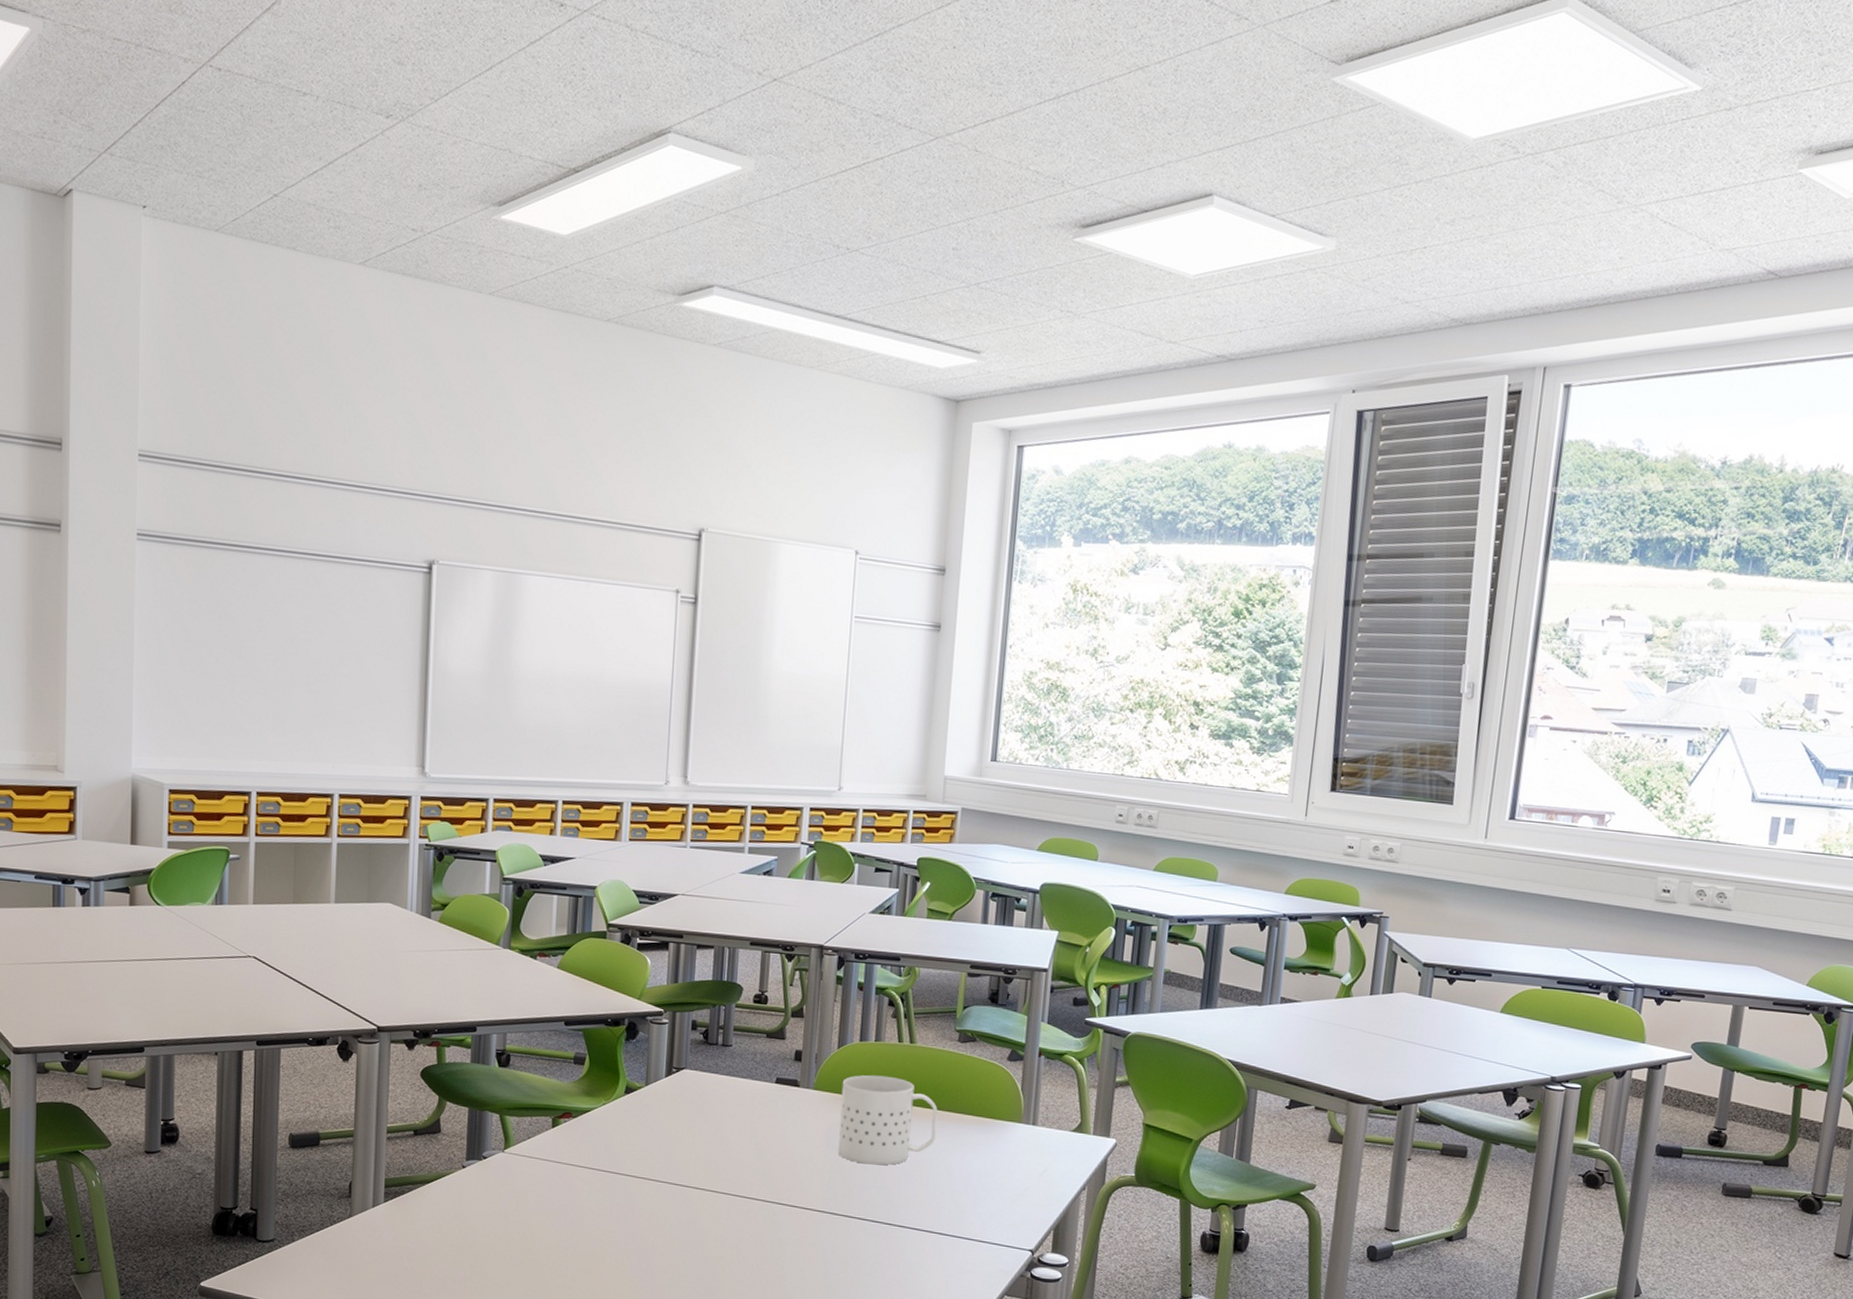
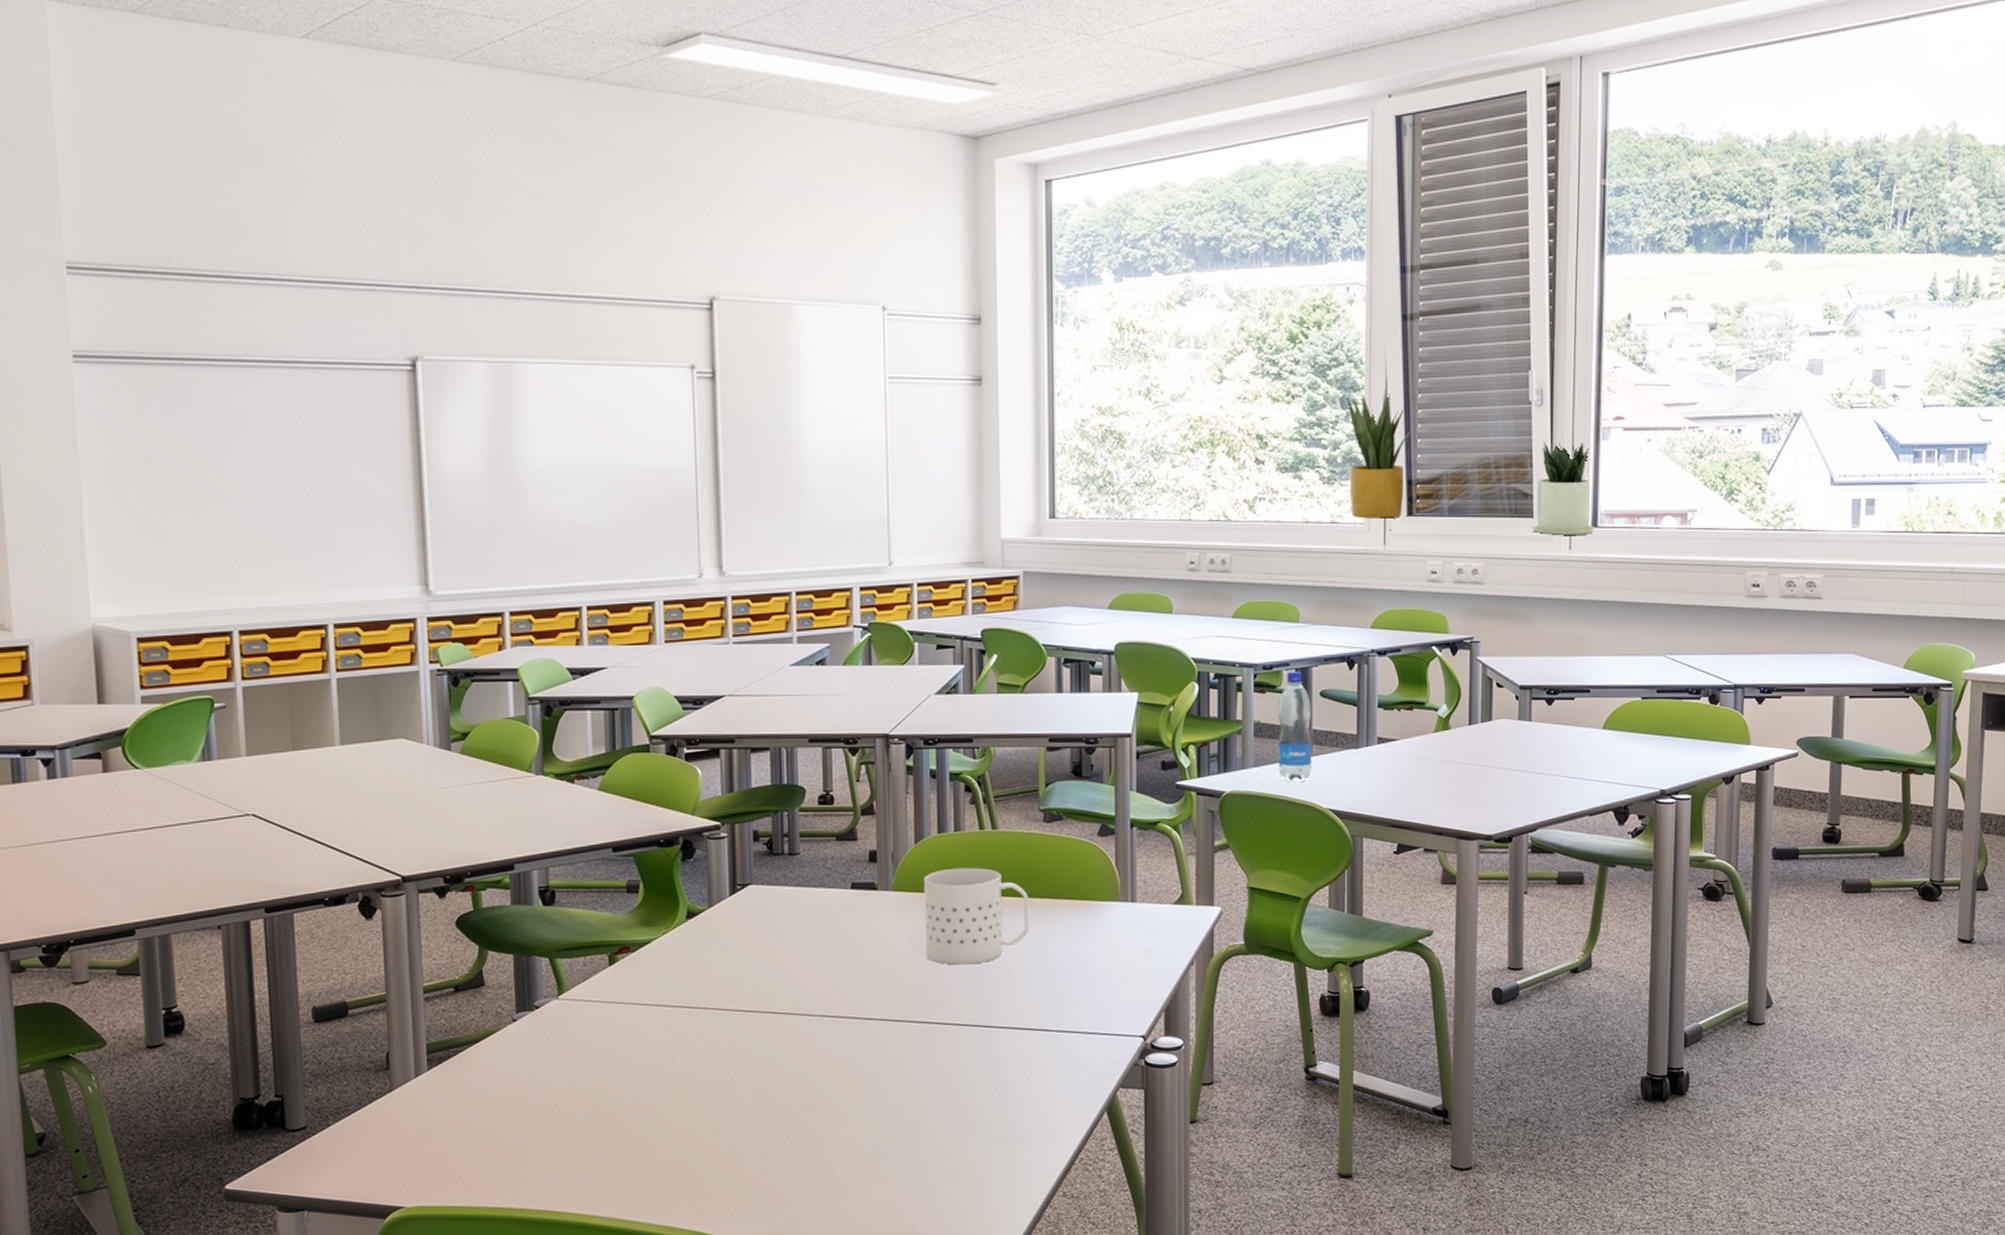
bottle: none [1183,926,1221,1032] -> present [1278,671,1312,783]
planter: none [1276,670,1345,793] -> present [1346,390,1414,519]
planter: none [1450,733,1515,827] -> present [1532,442,1595,536]

